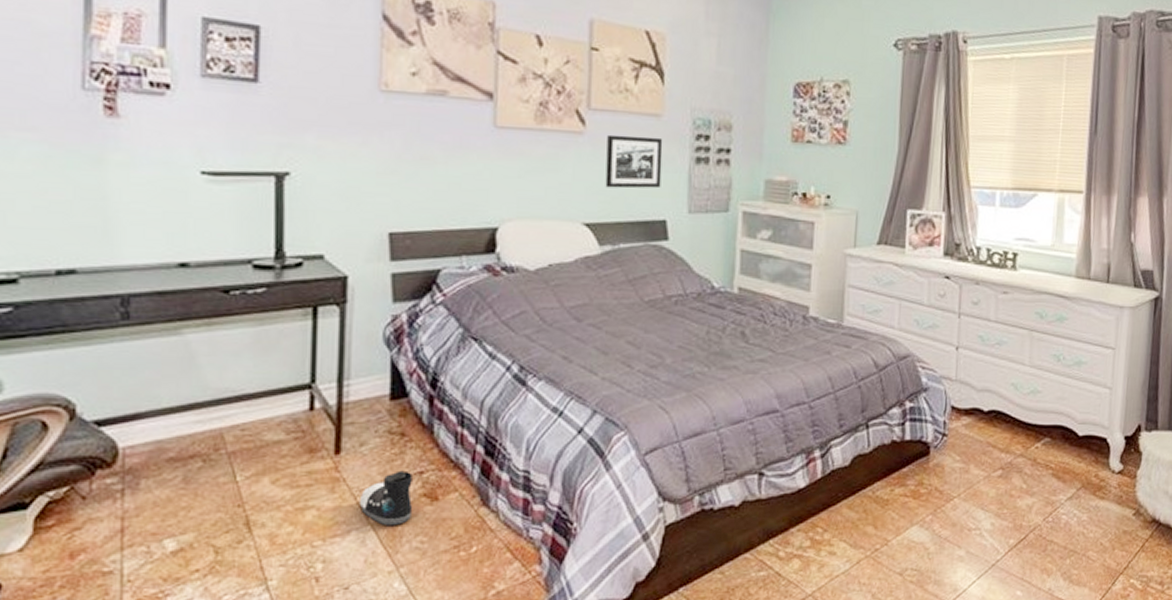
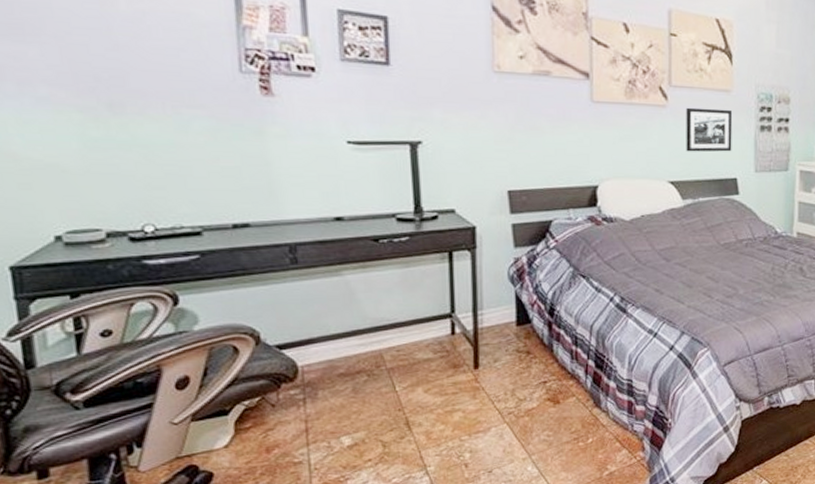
shoe: present [359,470,412,526] -> none [496,380,539,424]

